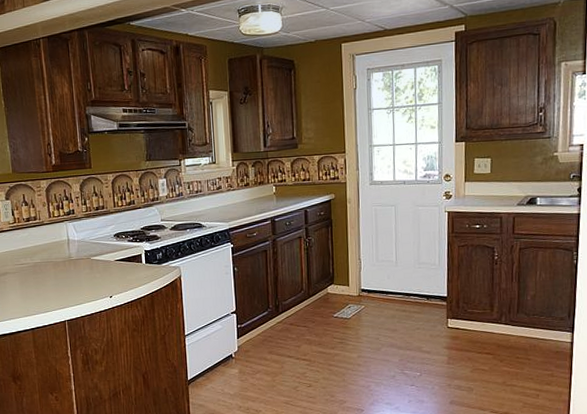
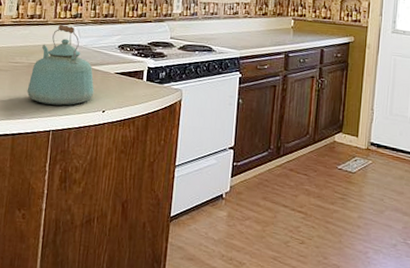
kettle: none [37,222,99,298] -> present [27,24,94,106]

